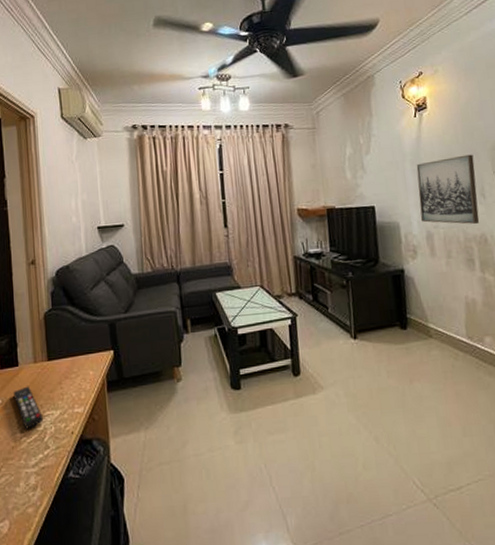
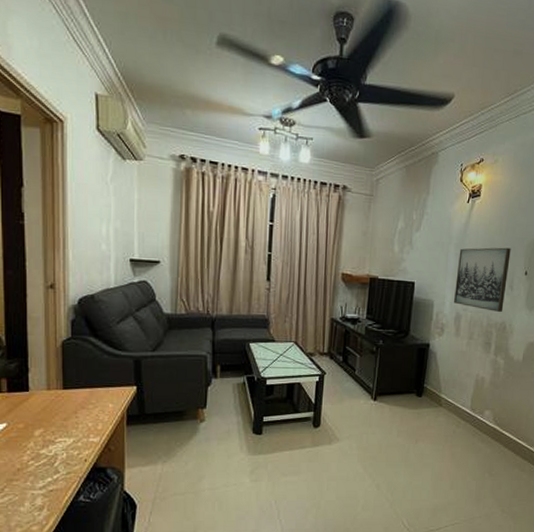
remote control: present [13,386,43,429] -> none [22,412,54,453]

